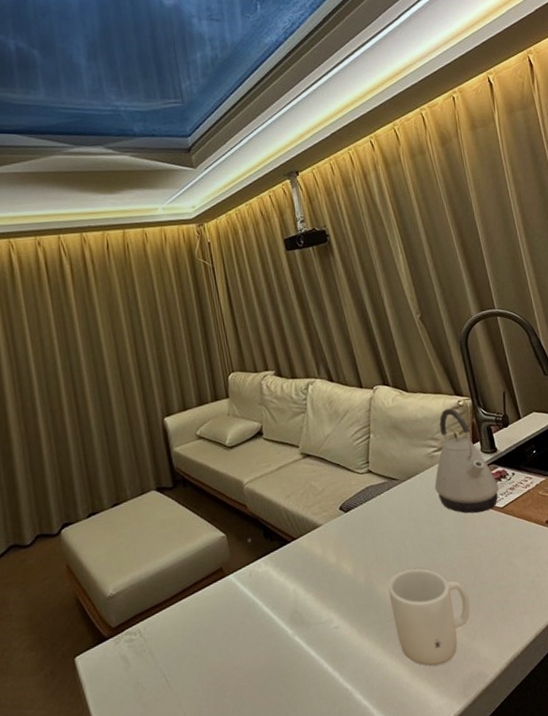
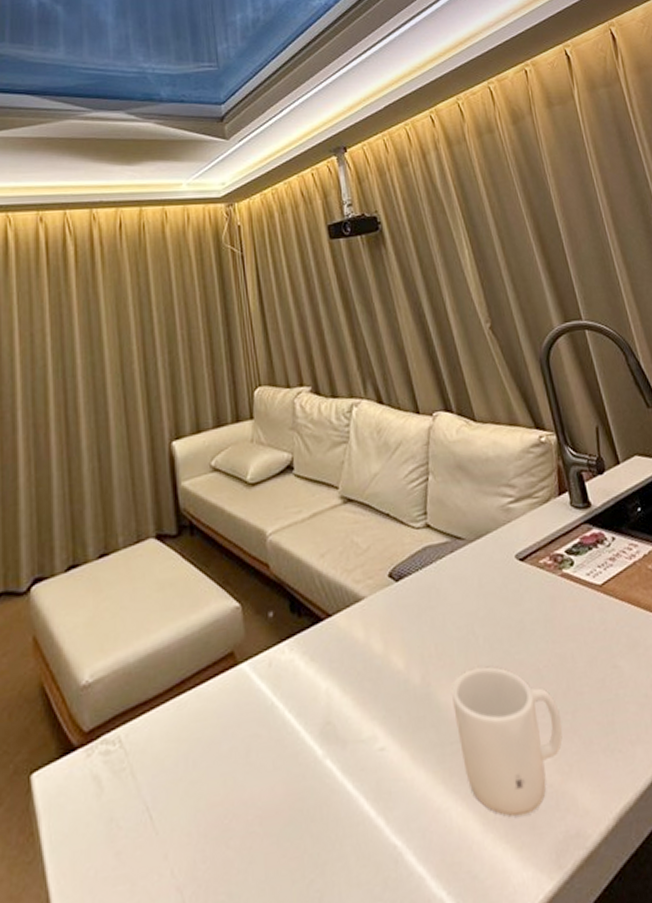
kettle: present [434,408,499,514] -> none [511,445,595,592]

